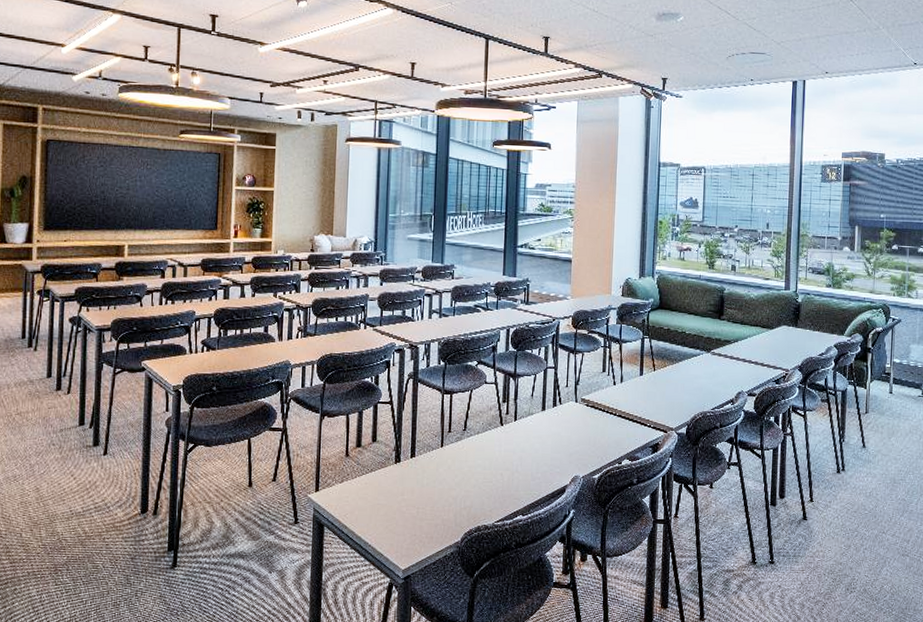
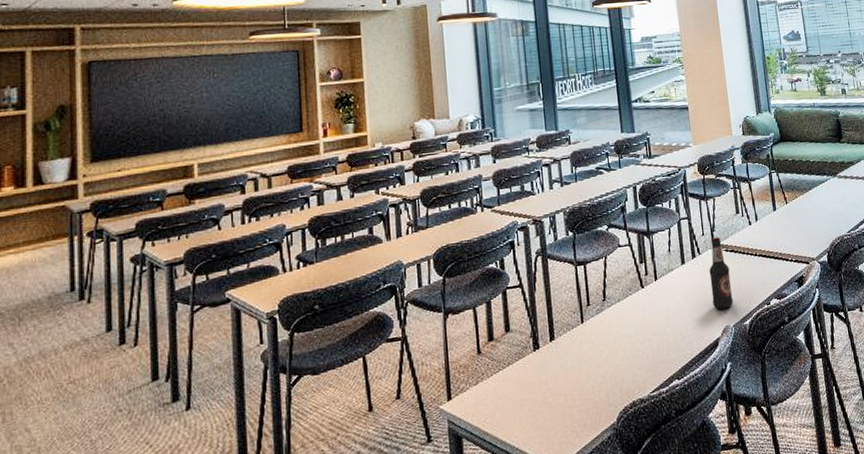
bottle: none [566,391,587,459] -> present [709,237,733,309]

